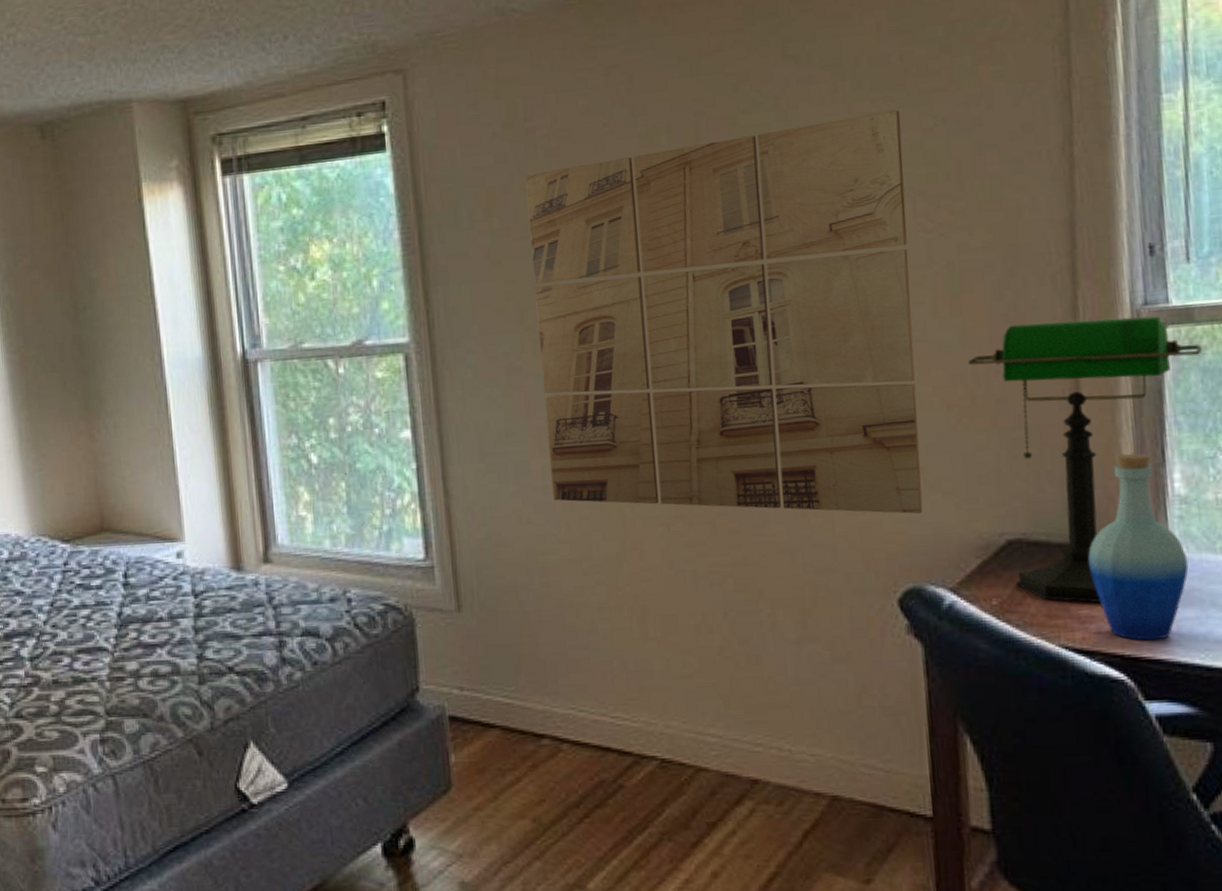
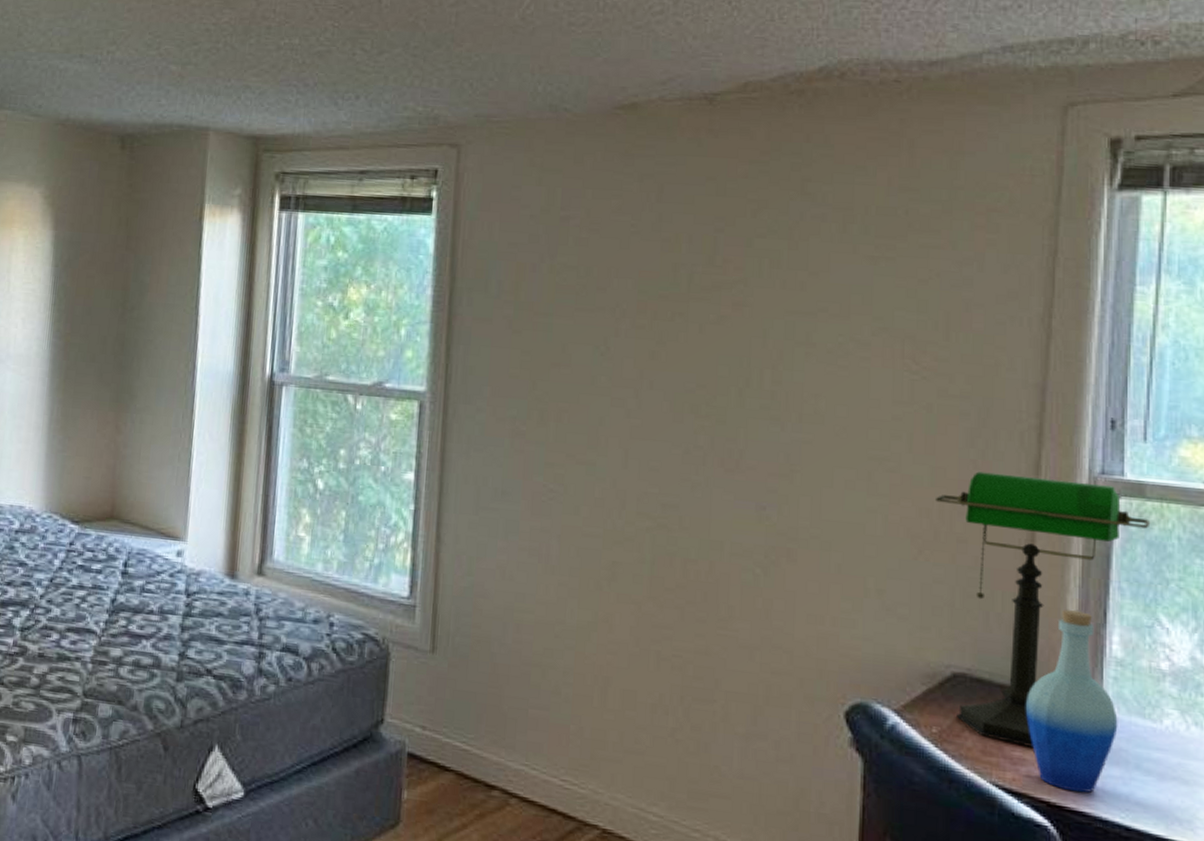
wall art: present [526,110,923,514] -> none [537,257,900,633]

